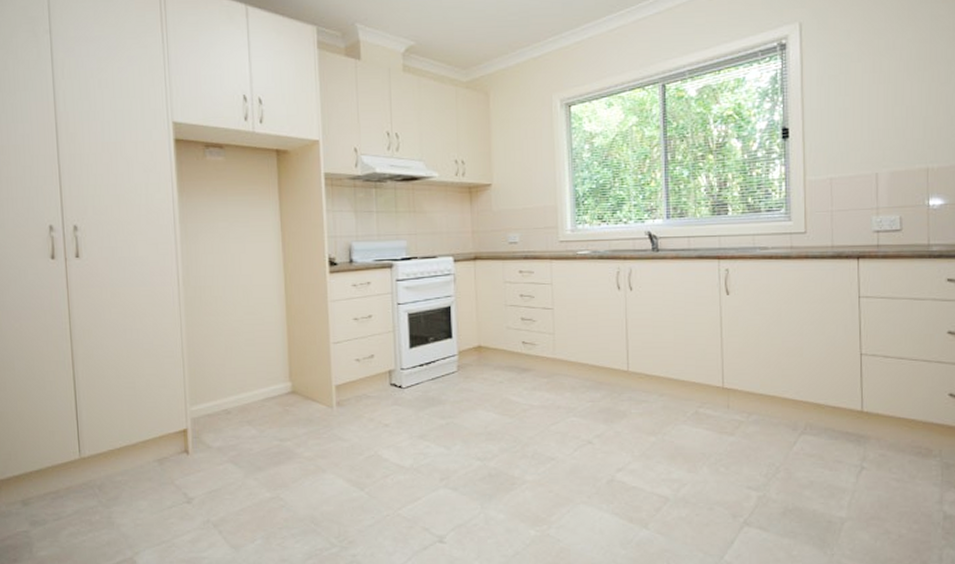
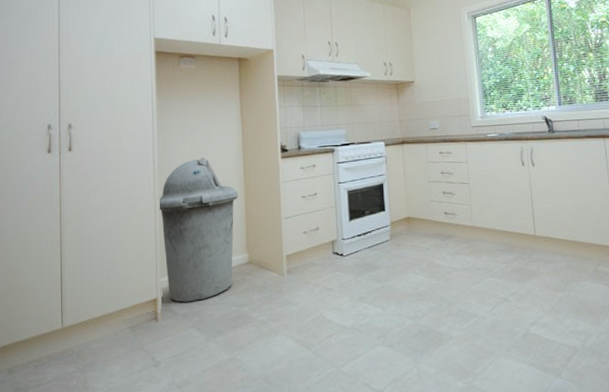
trash can: none [184,269,279,435] -> present [158,157,239,303]

